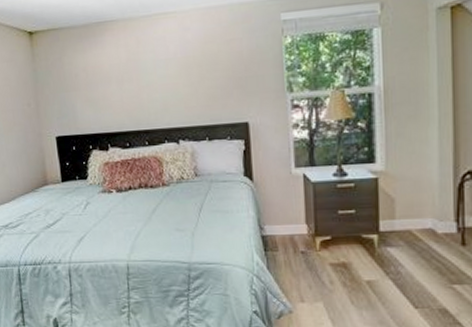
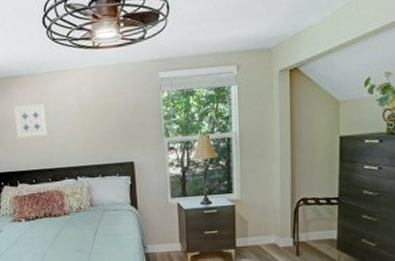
wall art: none [106,53,146,95] -> present [14,104,49,139]

